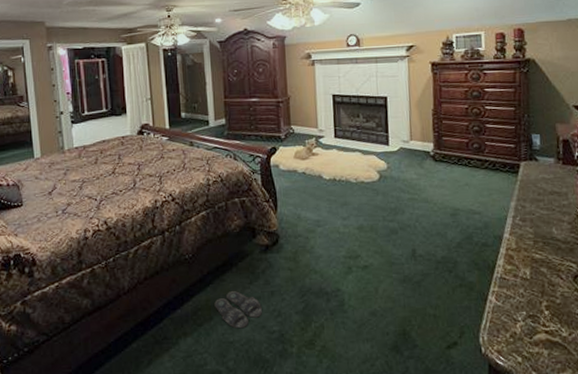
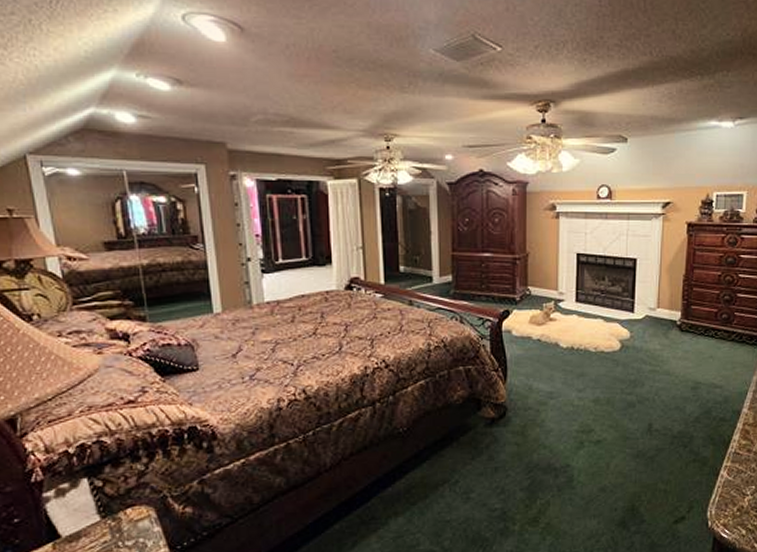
slippers: present [214,291,262,329] -> none [431,467,483,507]

